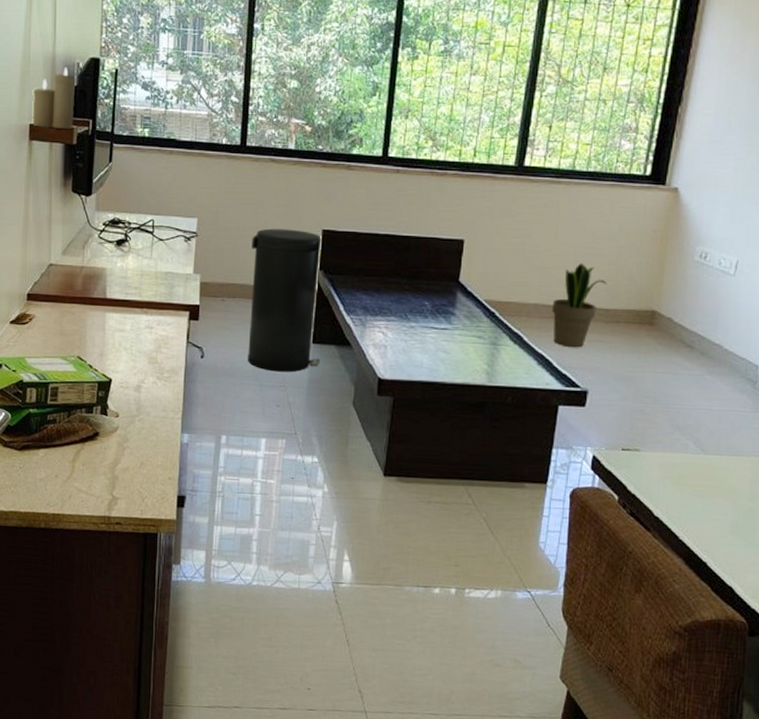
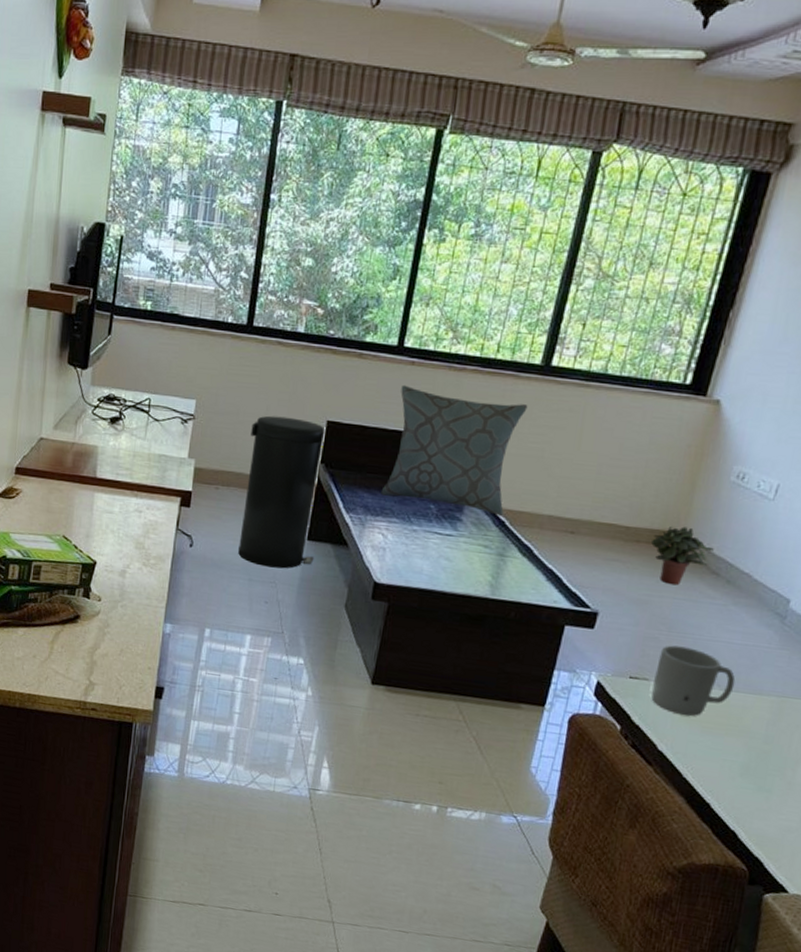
candle: present [32,67,76,130] -> none [31,230,79,298]
pillow: none [378,192,506,307] -> present [381,384,528,516]
potted plant: present [552,262,607,348] -> none [566,474,631,566]
potted plant: none [630,305,686,360] -> present [651,526,714,586]
mug: none [643,416,718,481] -> present [651,645,736,716]

